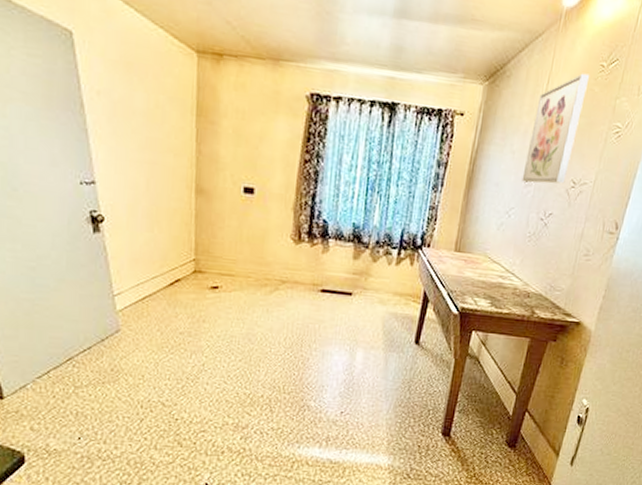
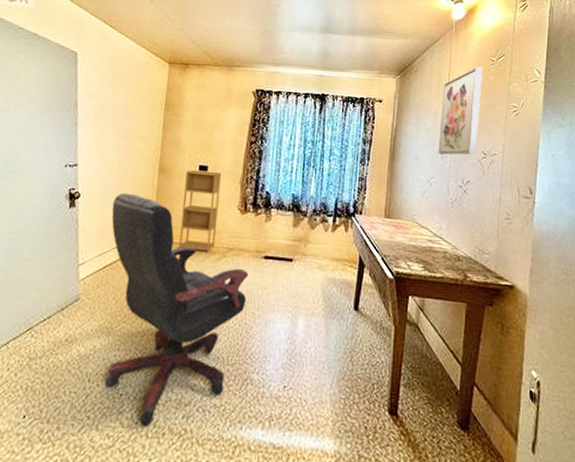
office chair: none [144,217,305,447] -> present [104,192,249,427]
shelving unit: none [225,192,272,286] -> present [178,169,222,253]

